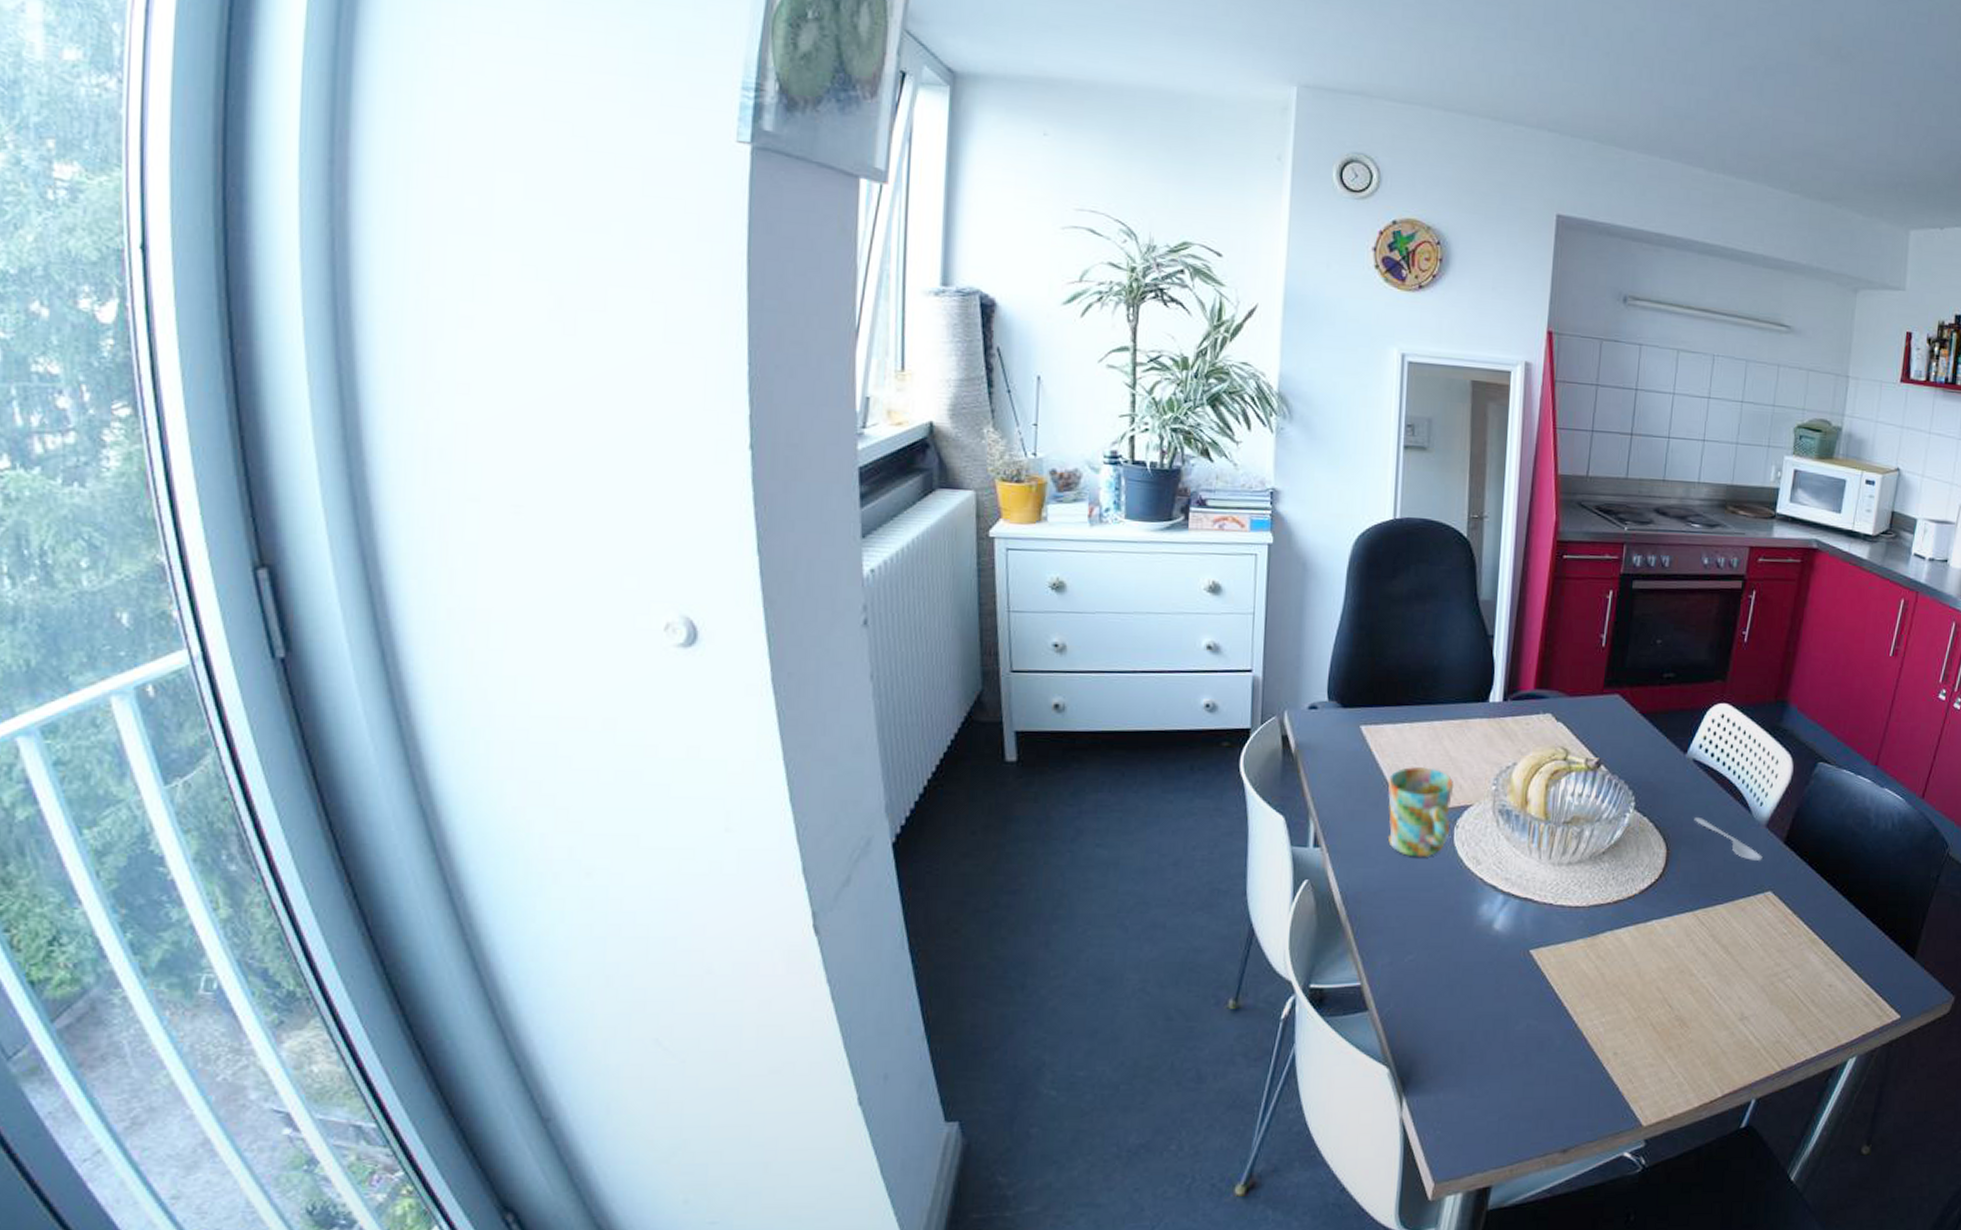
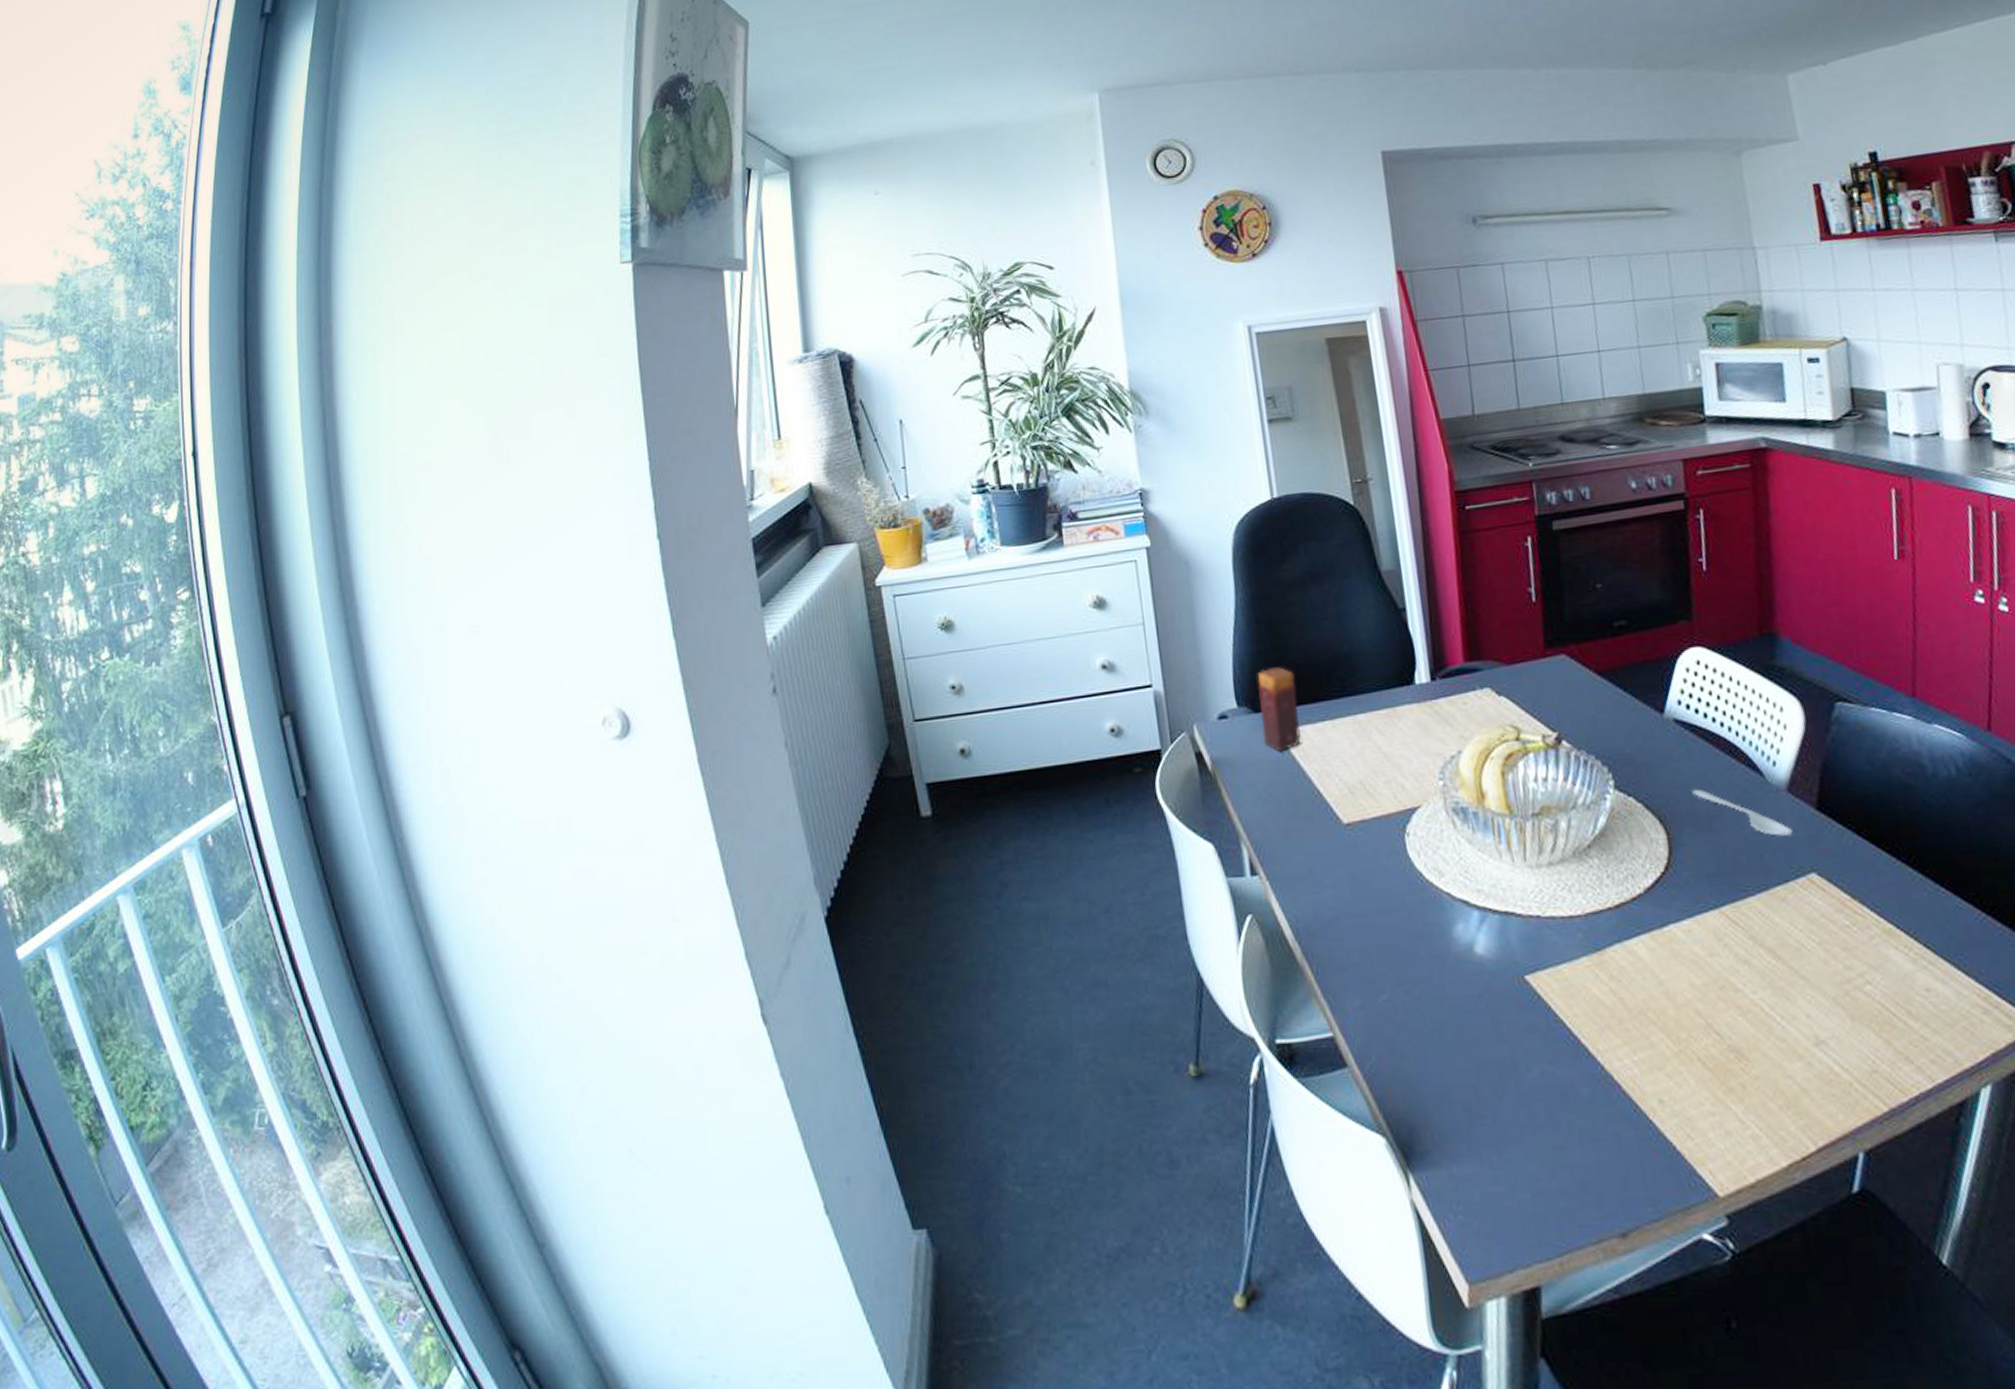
candle: none [1346,670,1385,744] -> present [1257,667,1301,752]
mug: present [1387,766,1454,857] -> none [1319,767,1401,876]

